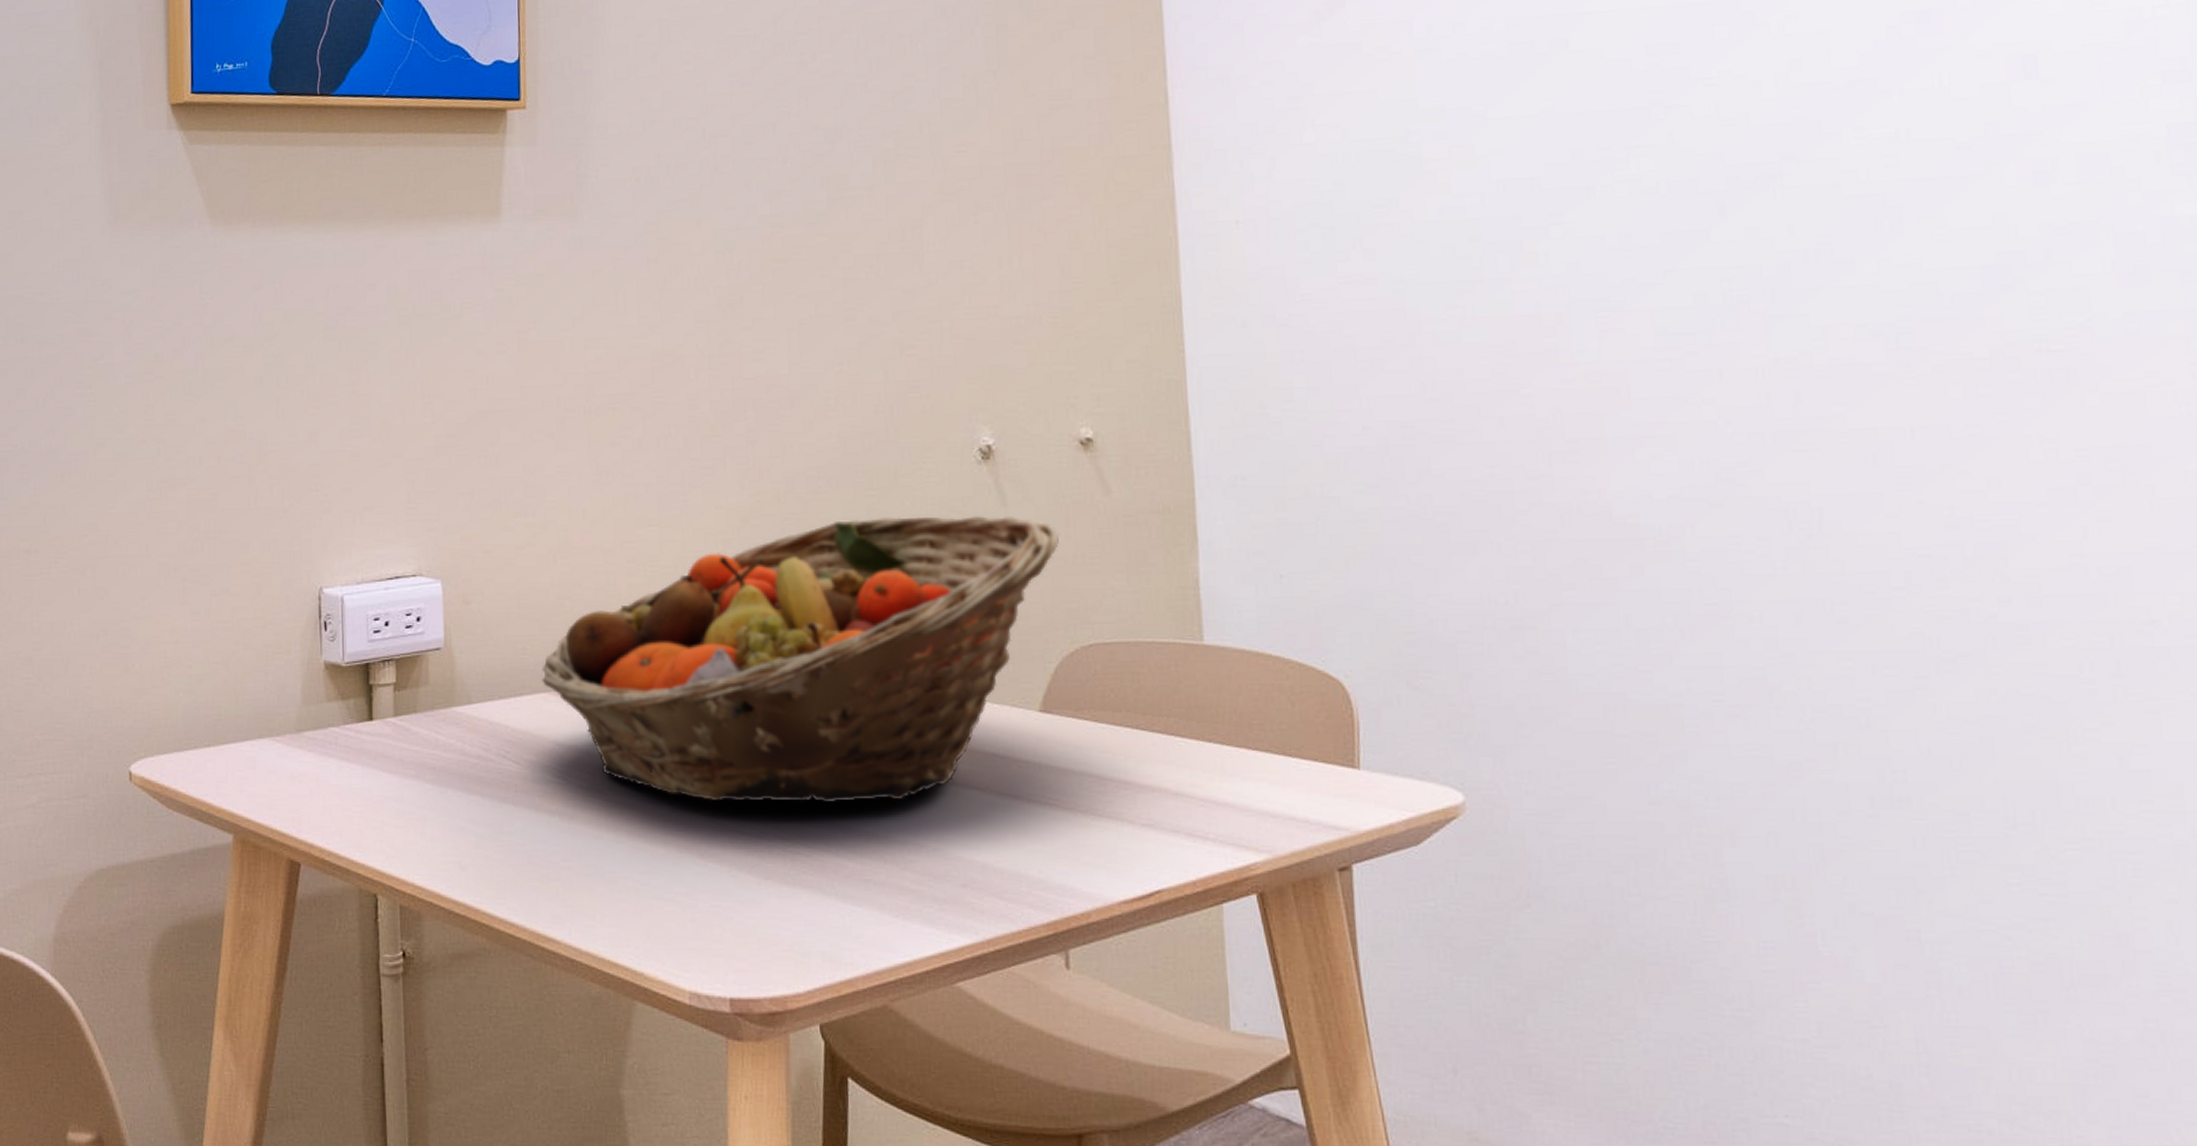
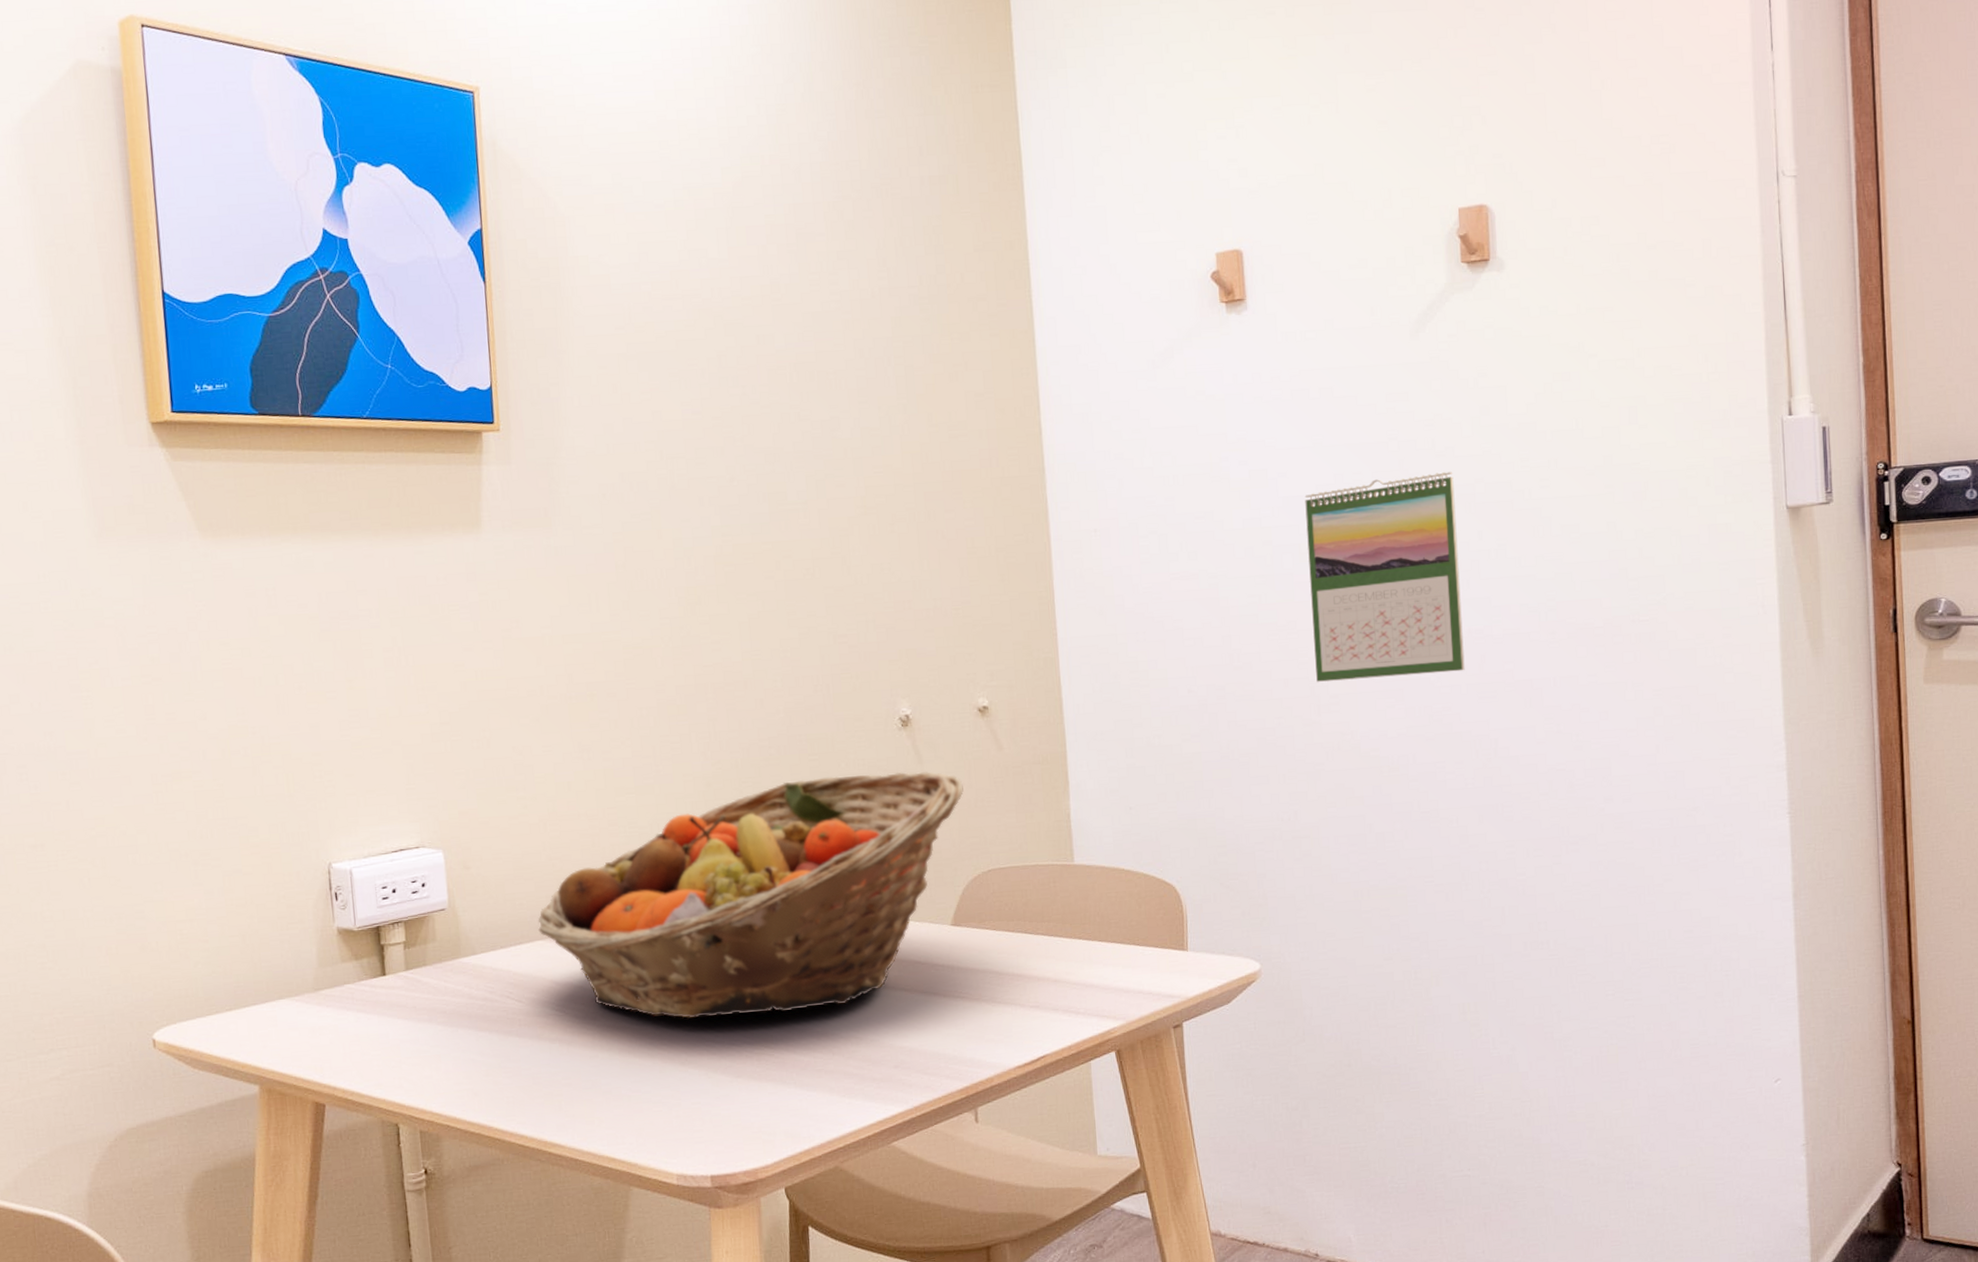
calendar: none [1528,146,1770,422] -> present [1305,472,1465,682]

